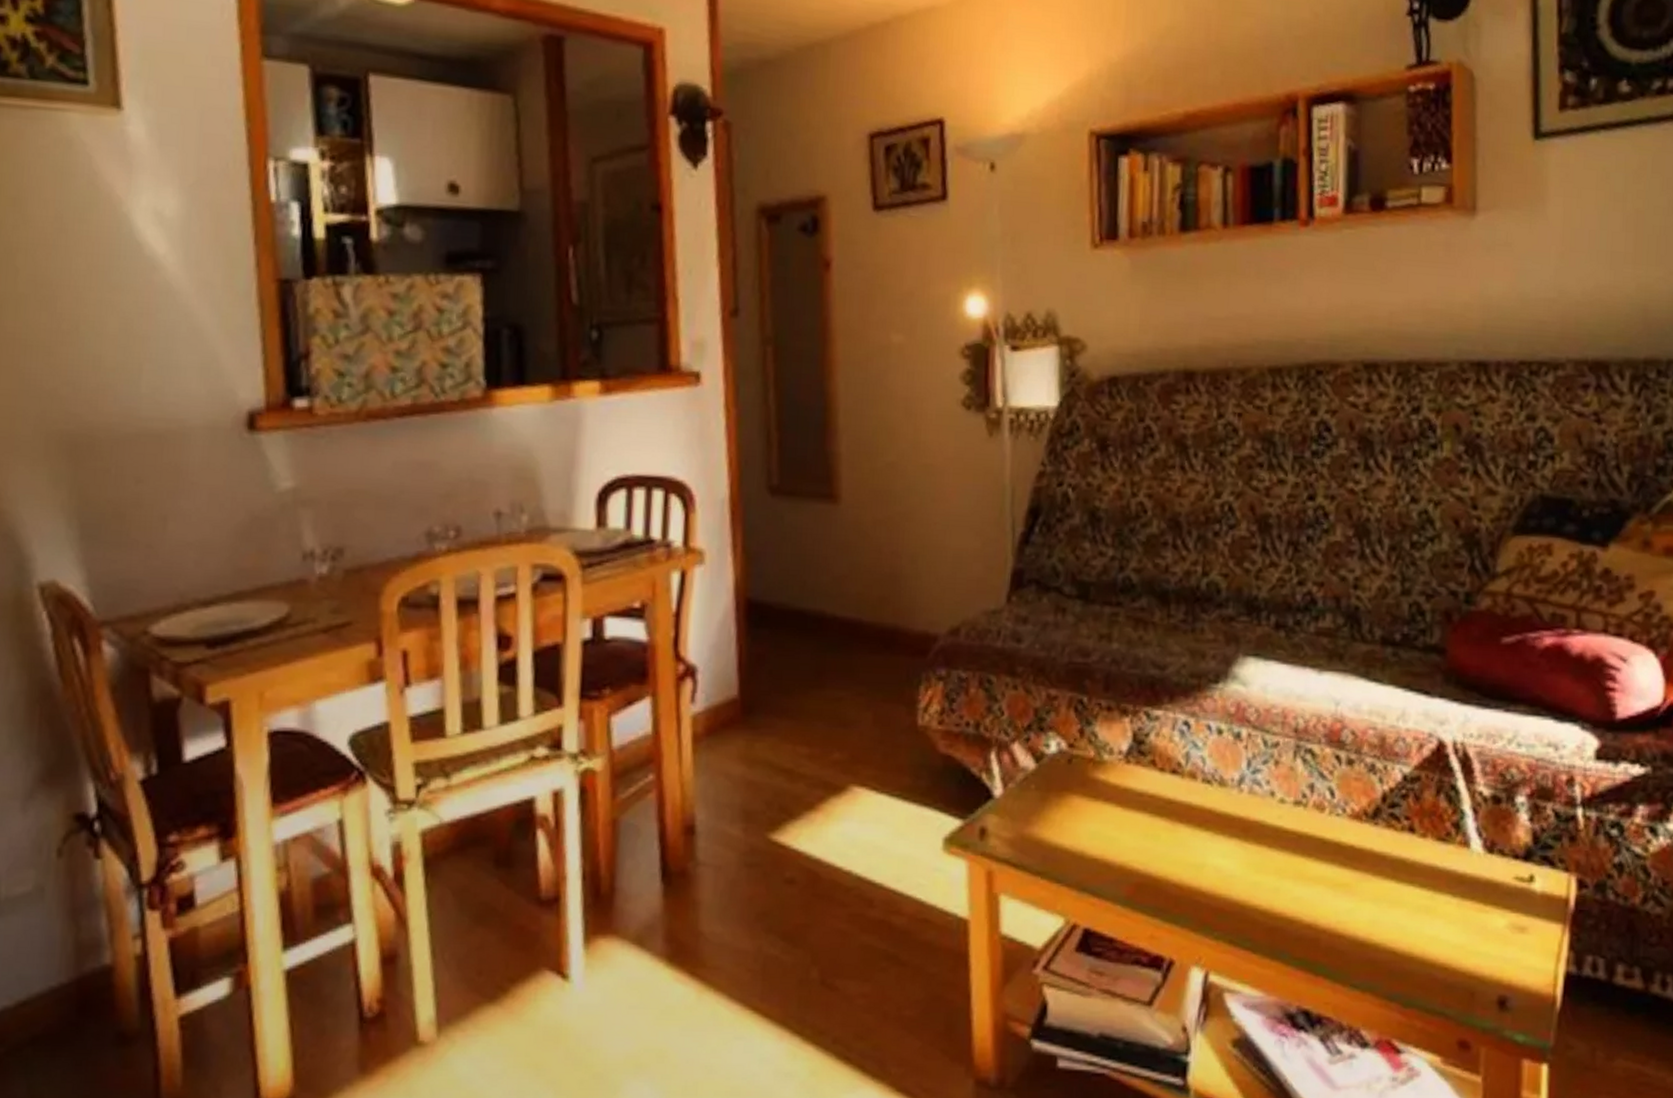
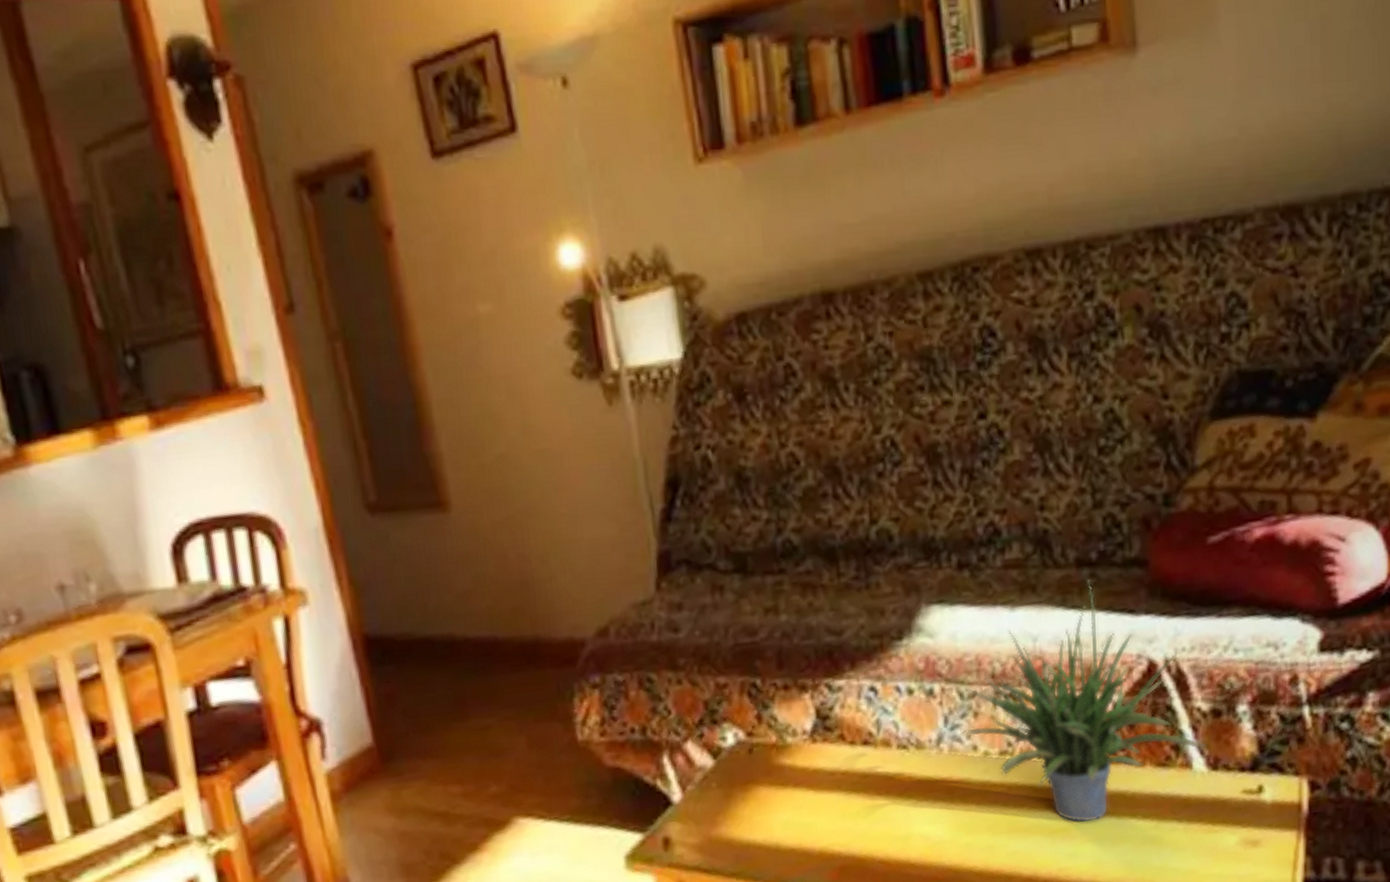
potted plant: none [1263,658,1485,881] -> present [962,580,1207,823]

